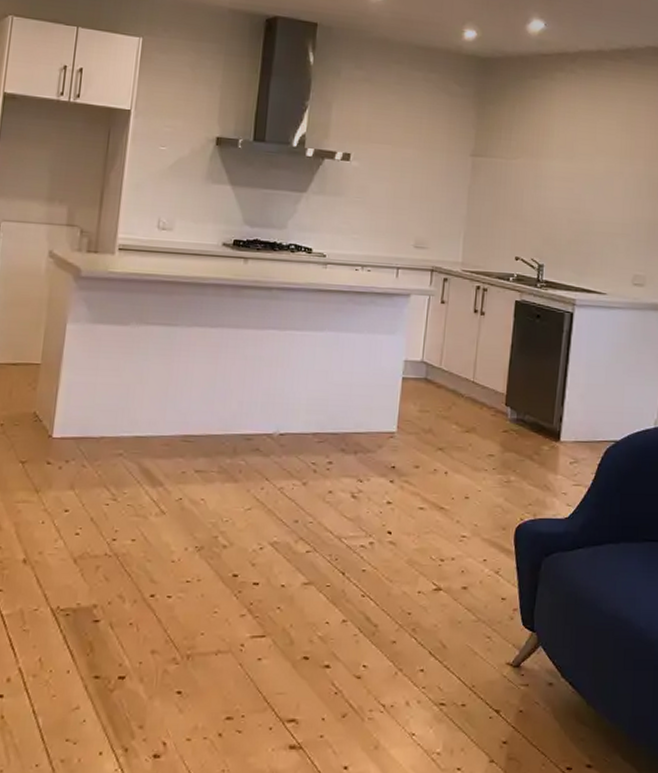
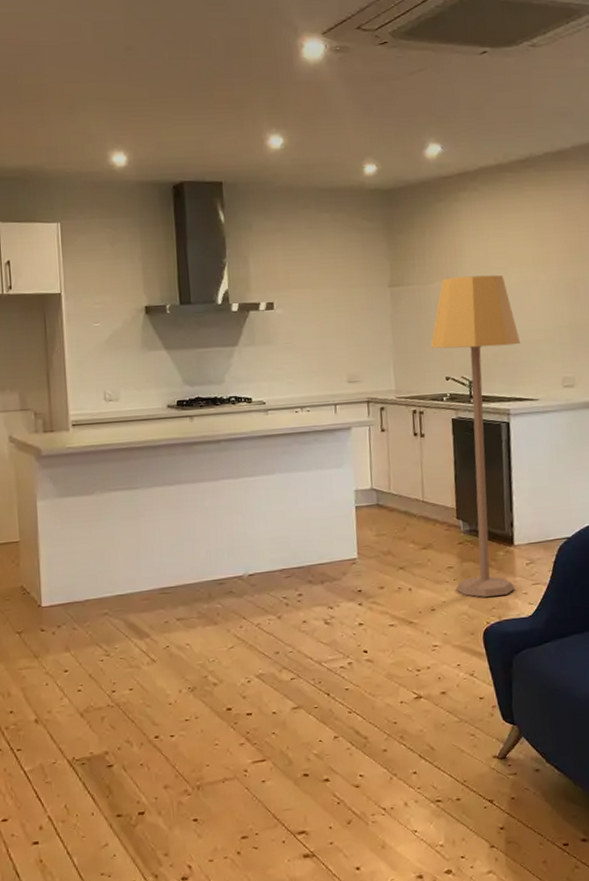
lamp: none [493,155,596,492] -> present [430,275,520,597]

